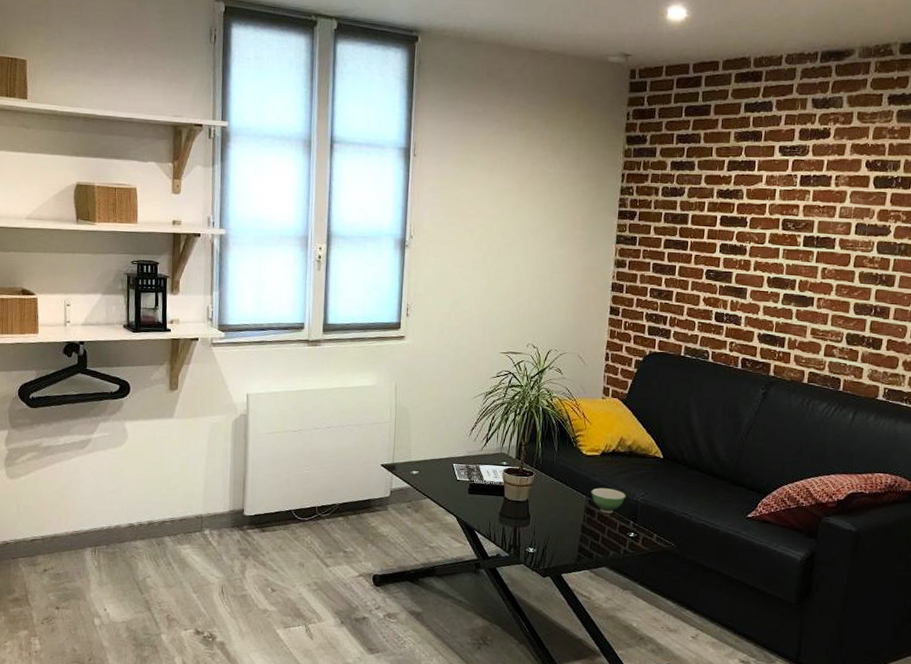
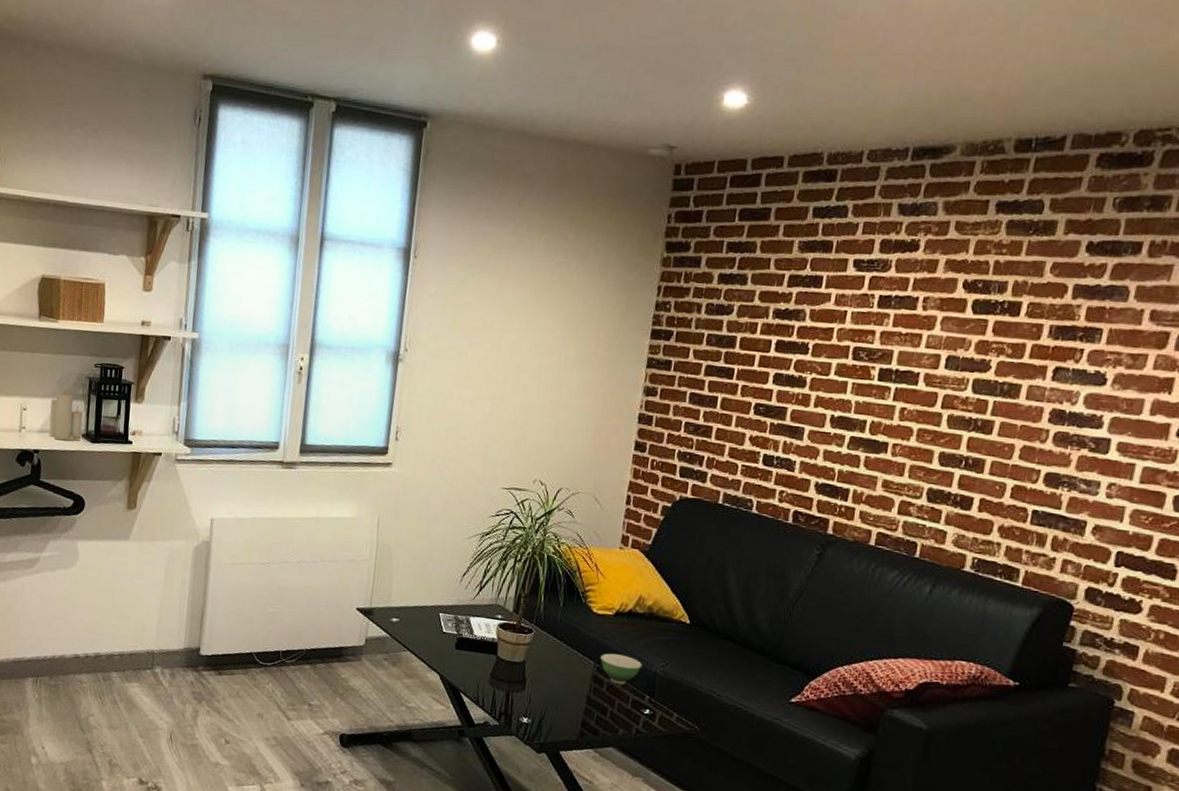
candle: none [92,287,124,332] -> present [49,391,83,441]

